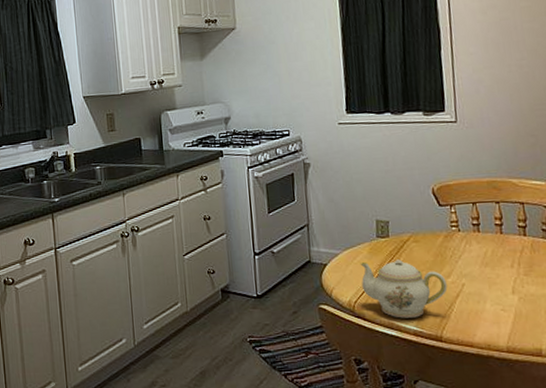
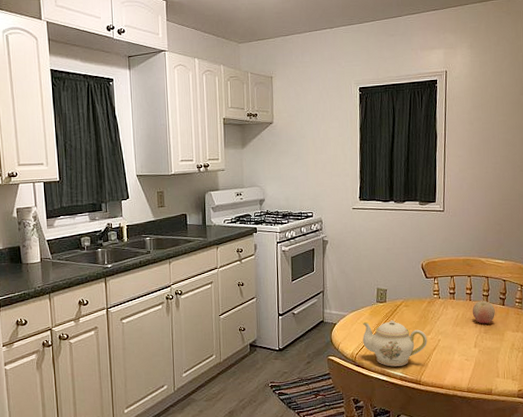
fruit: none [505,233,538,263] -> present [472,300,495,324]

